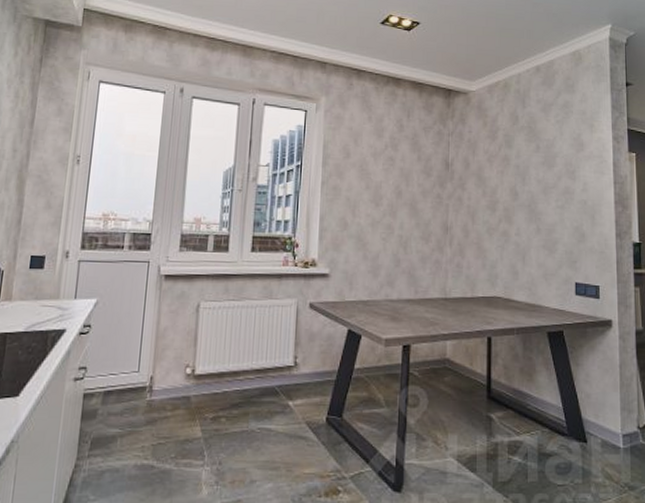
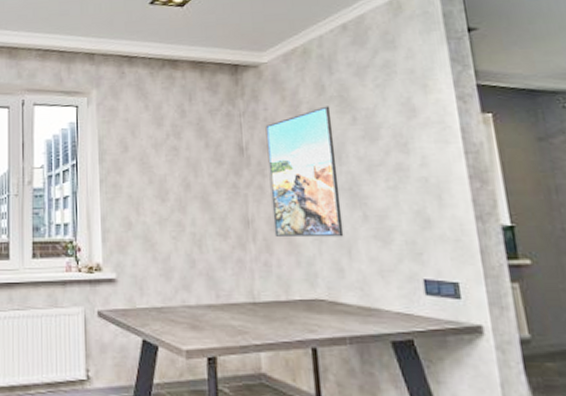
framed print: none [467,134,521,246] -> present [265,106,344,238]

